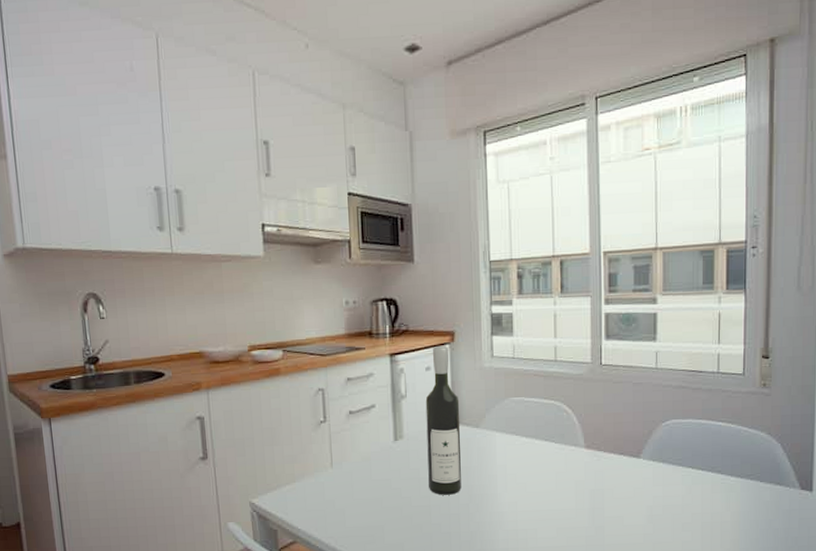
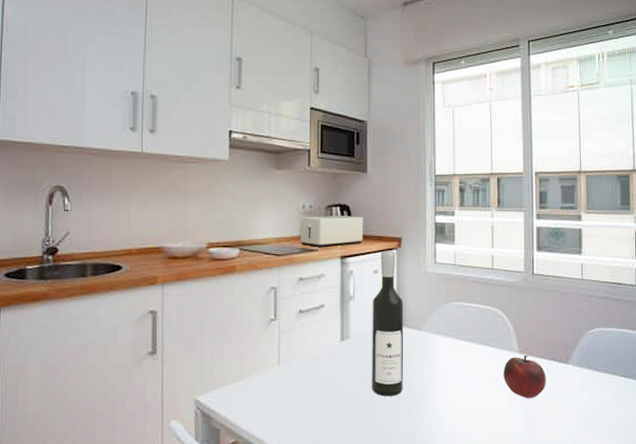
toaster: none [345,310,413,346] -> present [300,216,364,248]
fruit: none [569,450,615,495] -> present [504,355,546,399]

